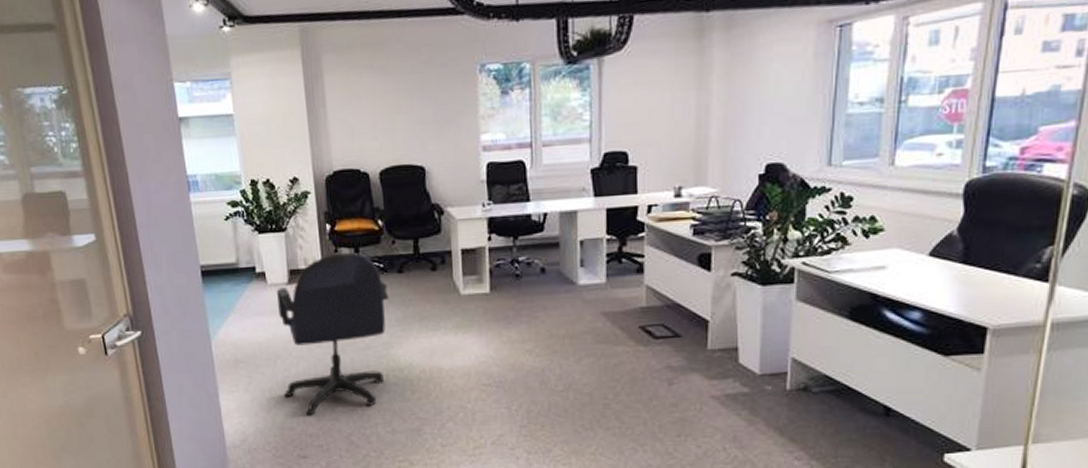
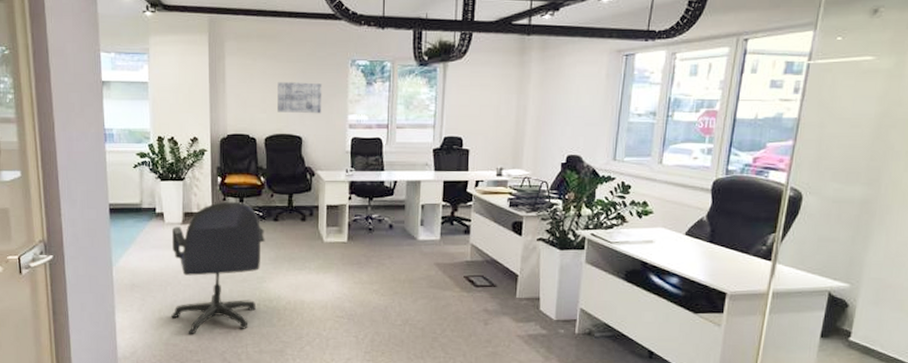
wall art: none [390,97,447,139] -> present [278,82,322,114]

